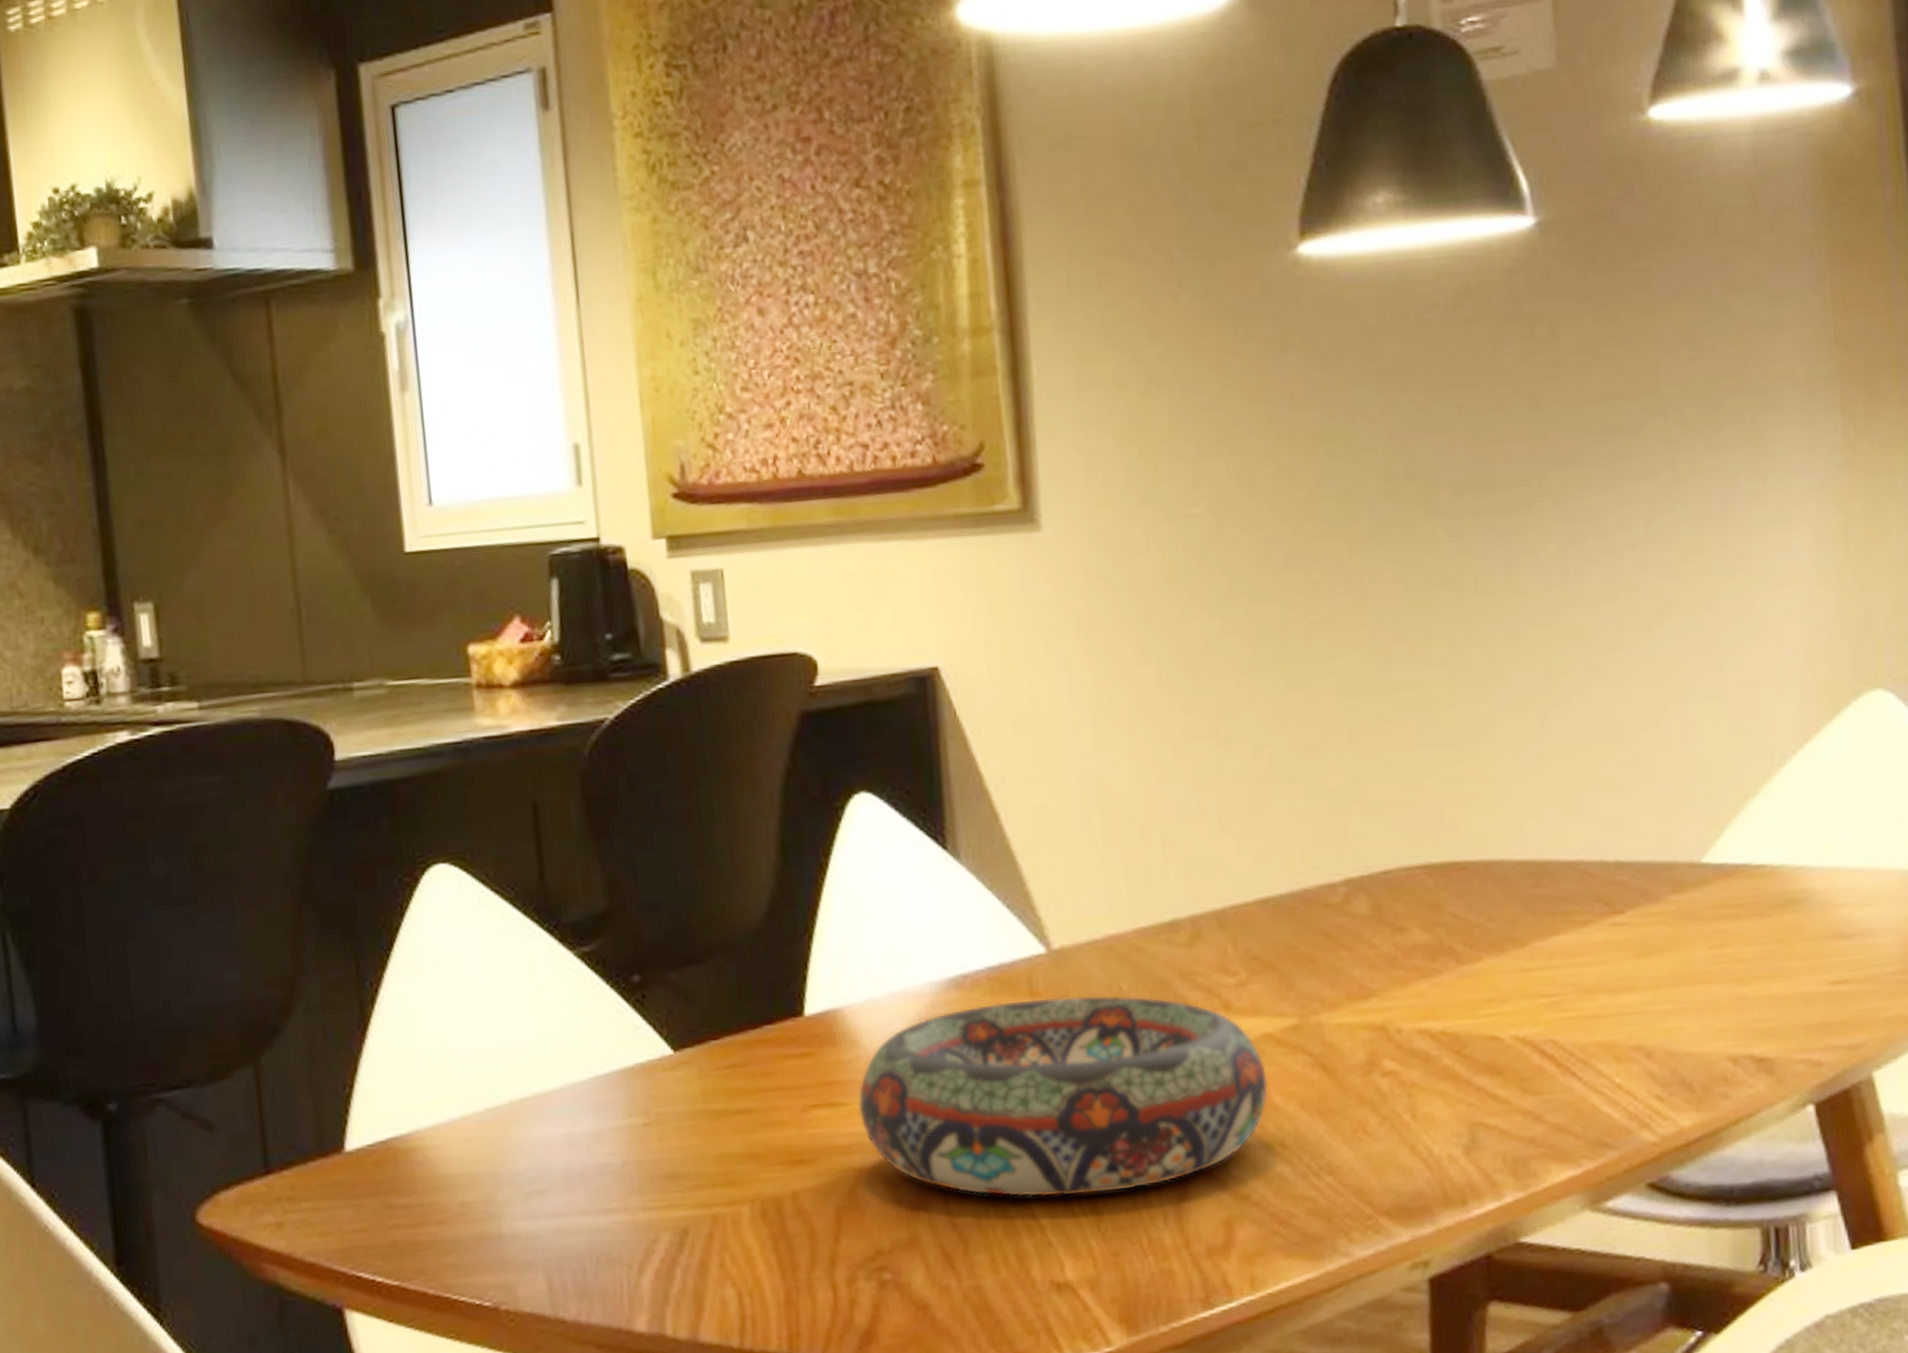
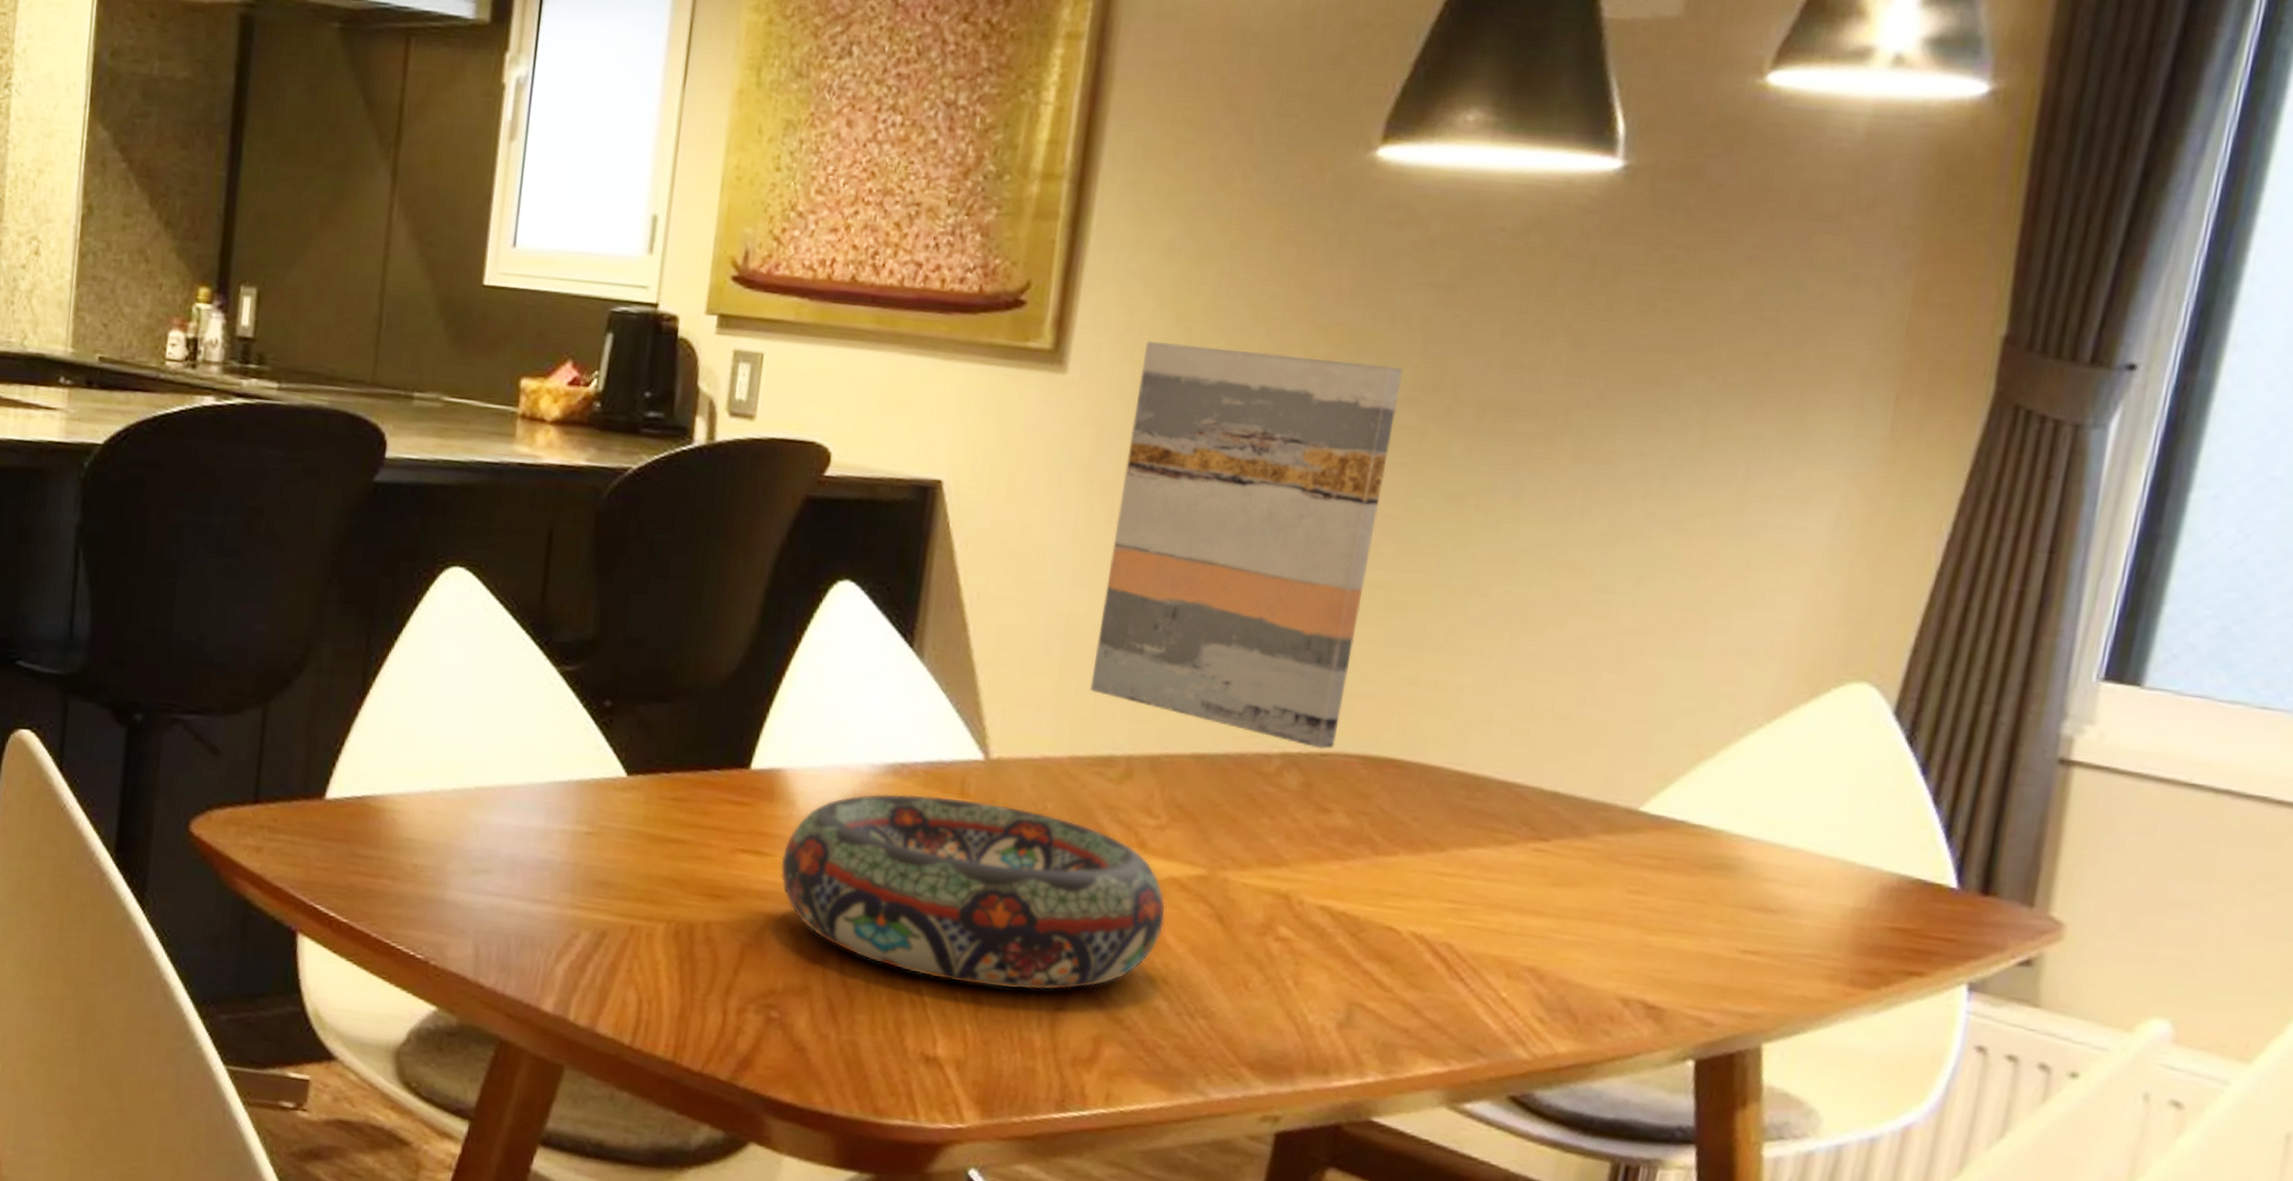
wall art: none [1113,462,1395,868] -> present [1090,340,1404,749]

